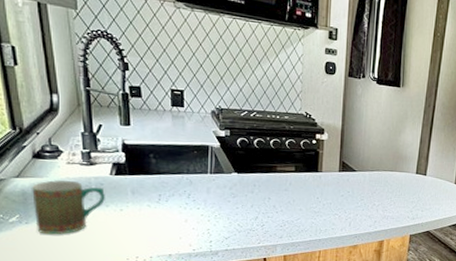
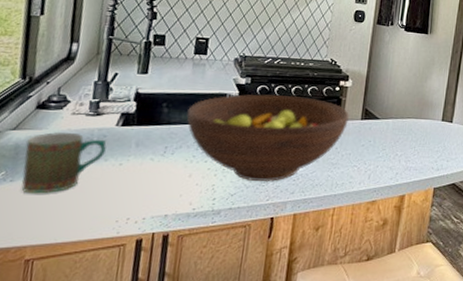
fruit bowl: none [174,146,327,227] -> present [186,94,349,181]

